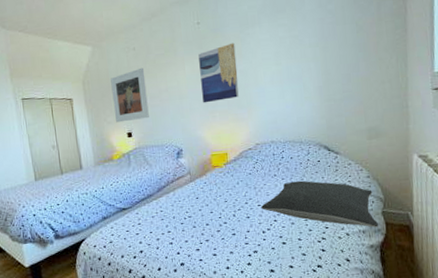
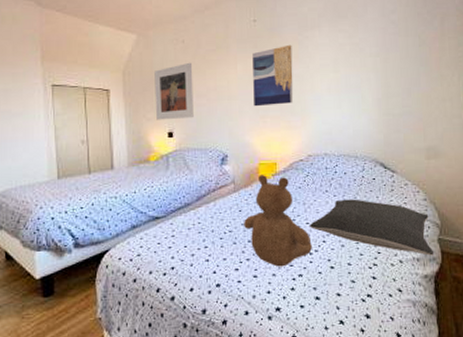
teddy bear: none [201,165,265,246] -> present [244,175,312,267]

